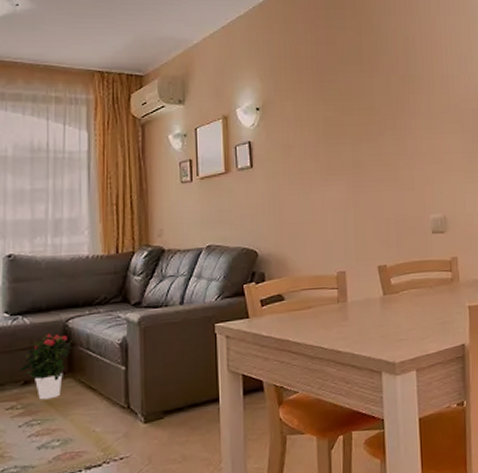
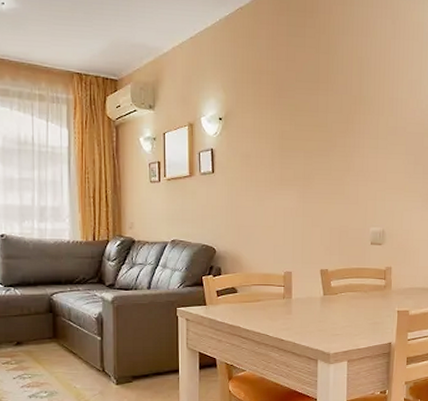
potted flower: present [19,333,75,400] -> none [12,304,59,359]

